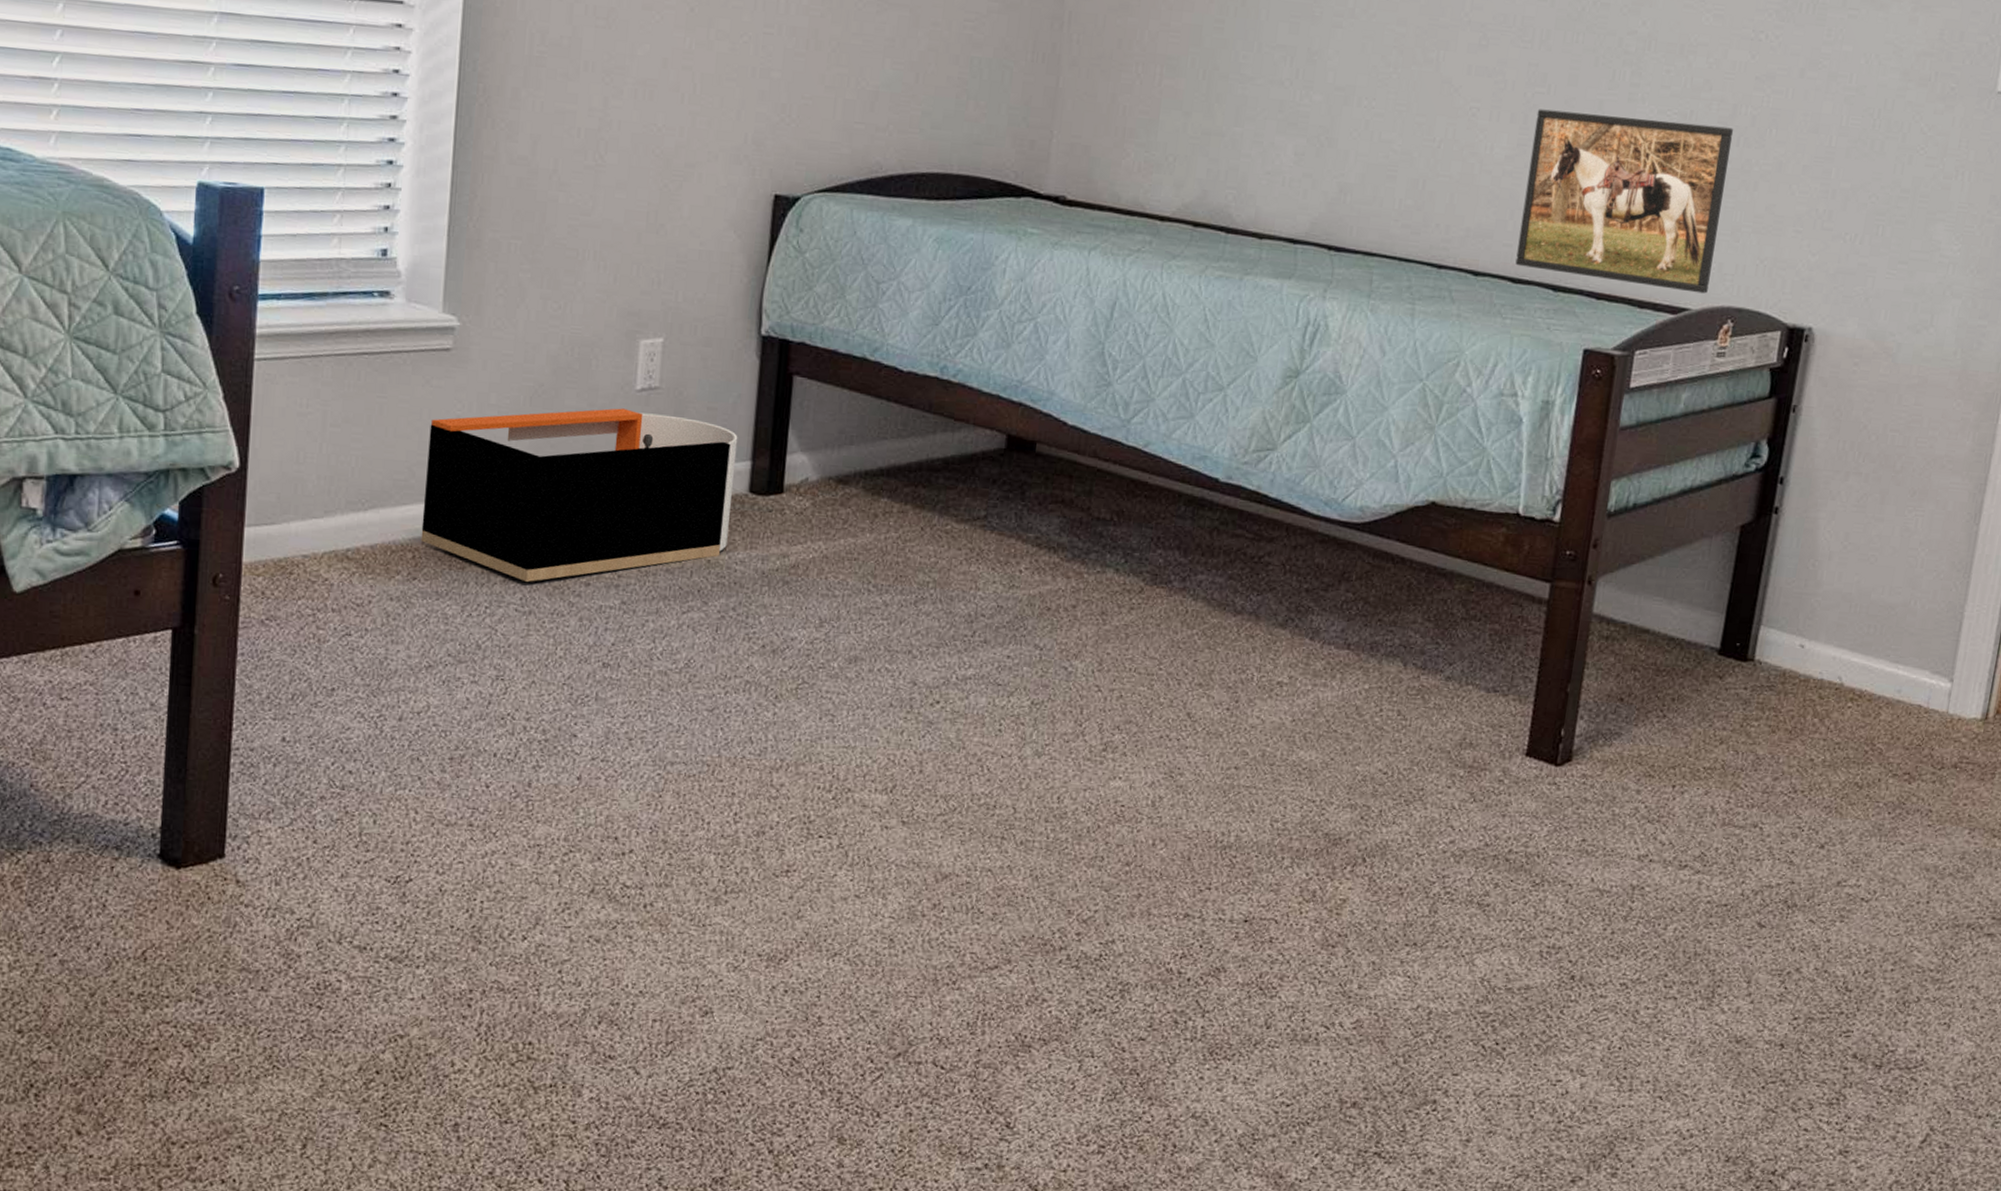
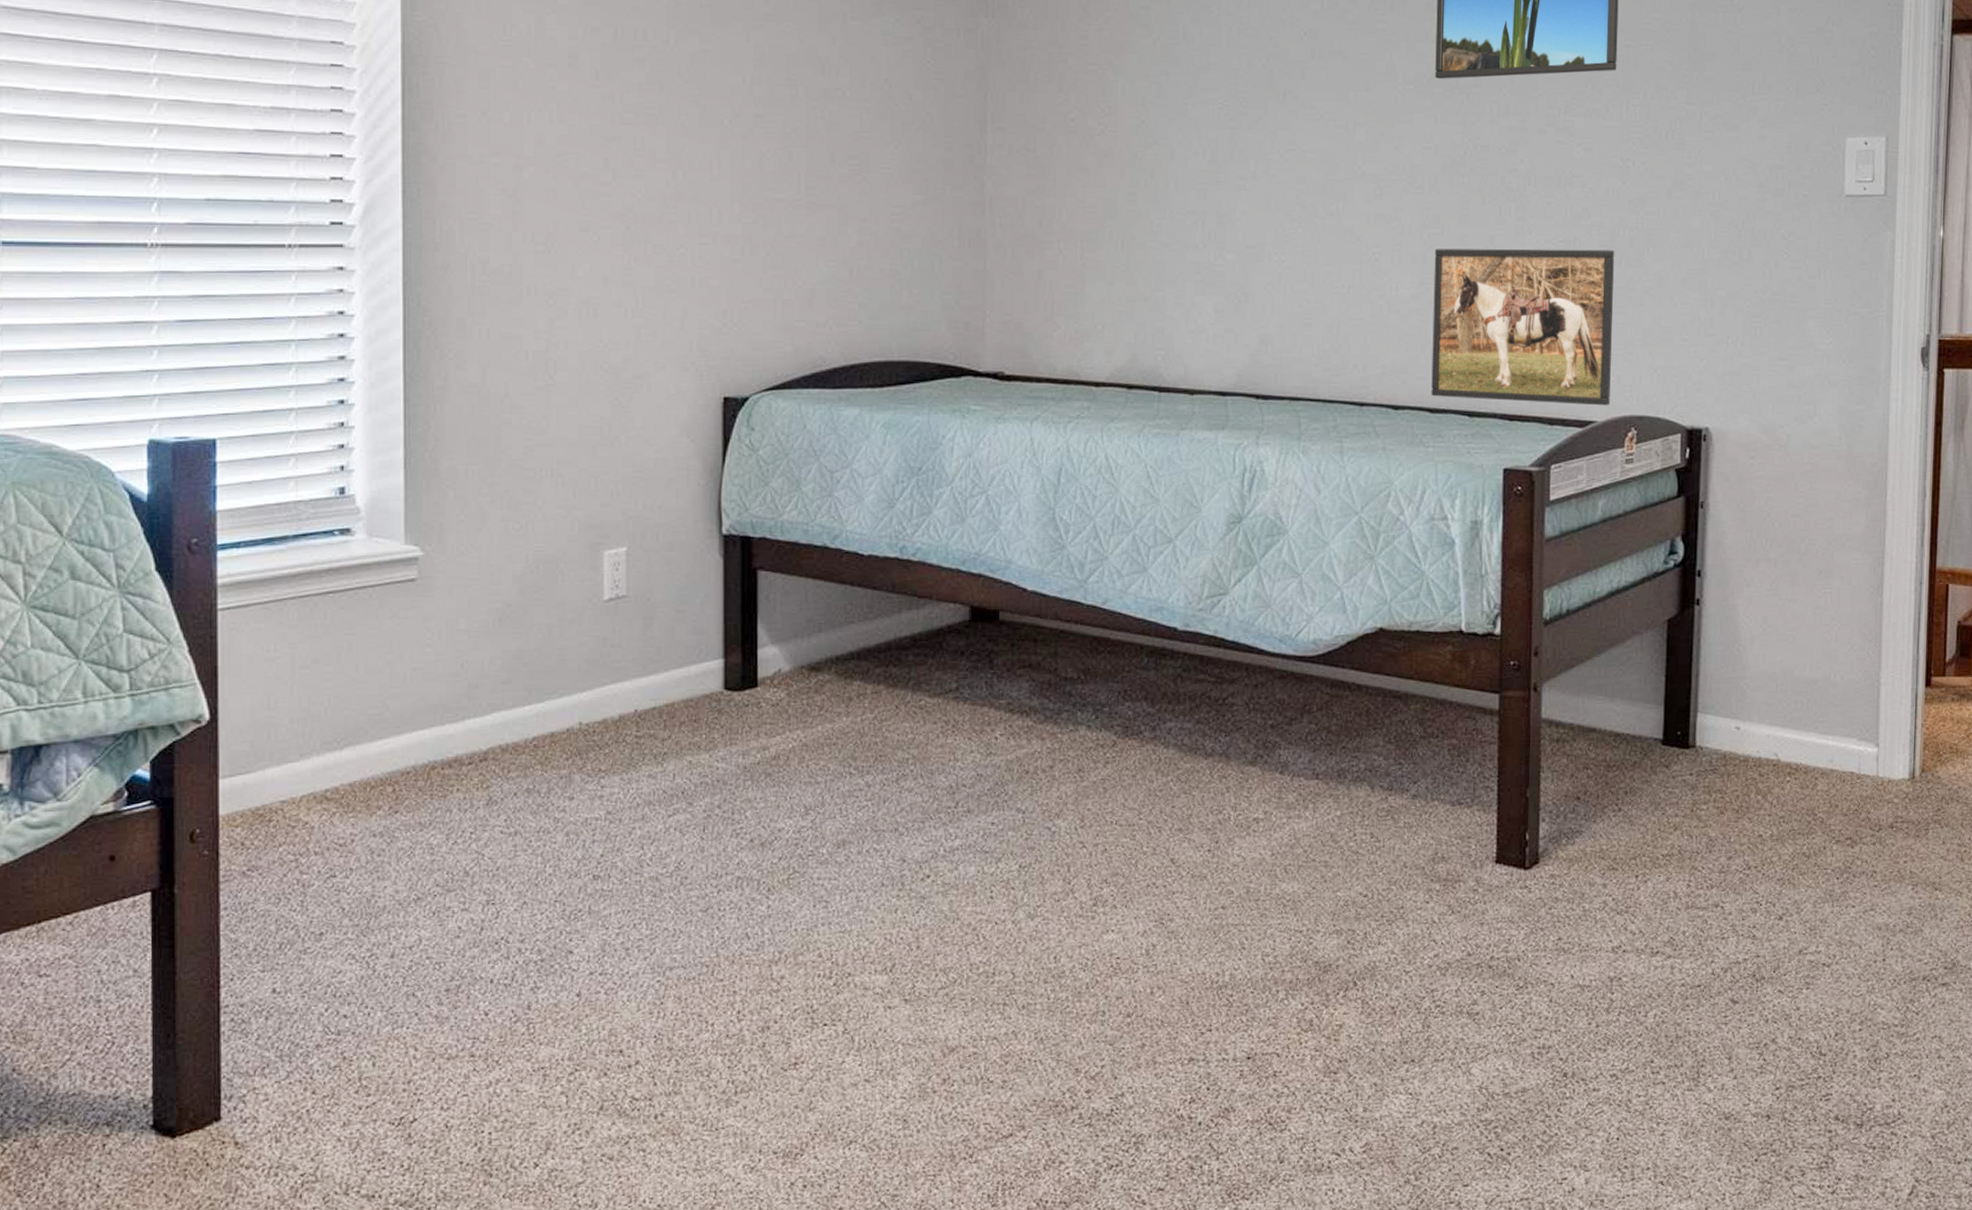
storage bin: present [420,408,738,582] -> none [399,620,709,803]

